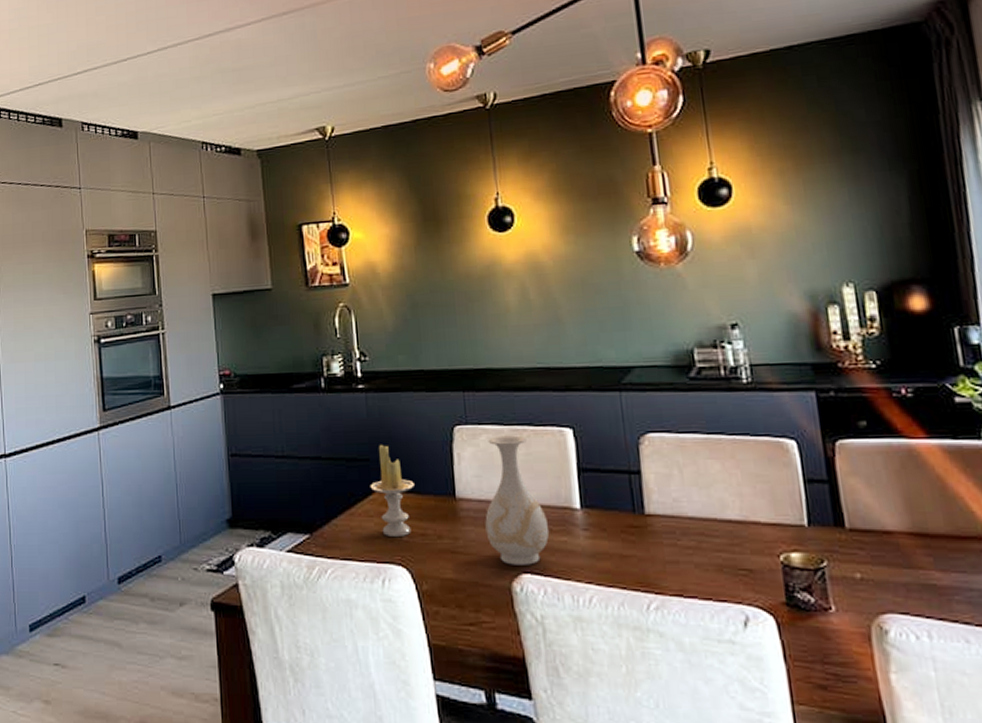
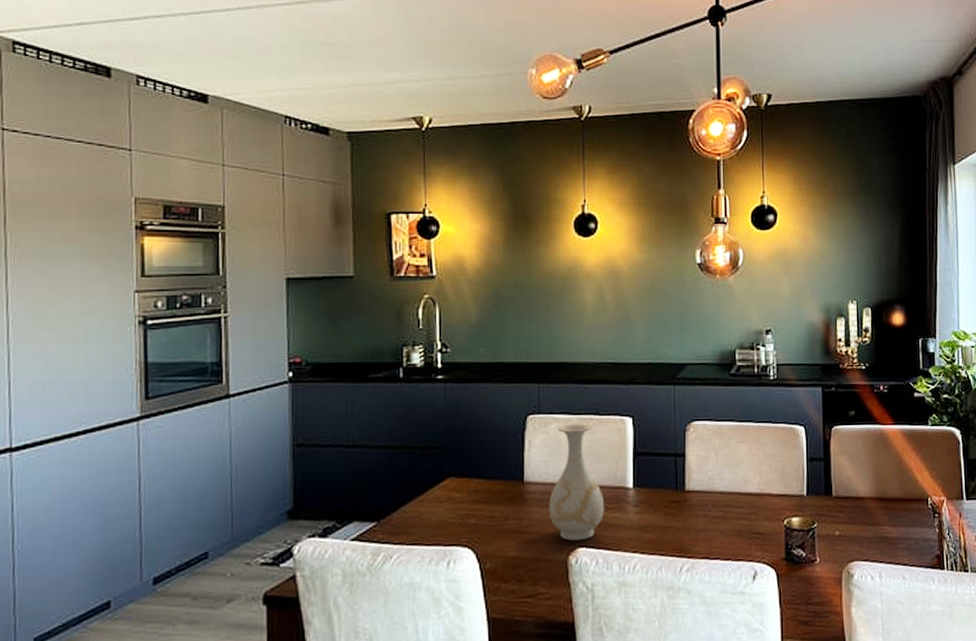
candle: present [370,445,414,536] -> none [442,434,485,520]

